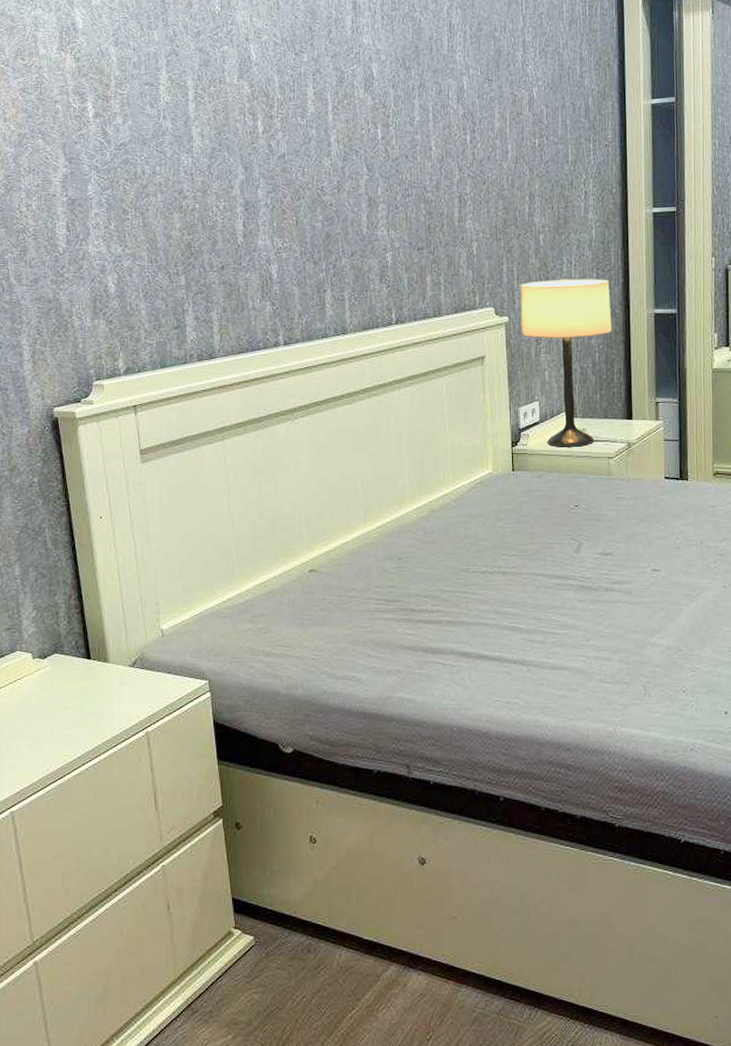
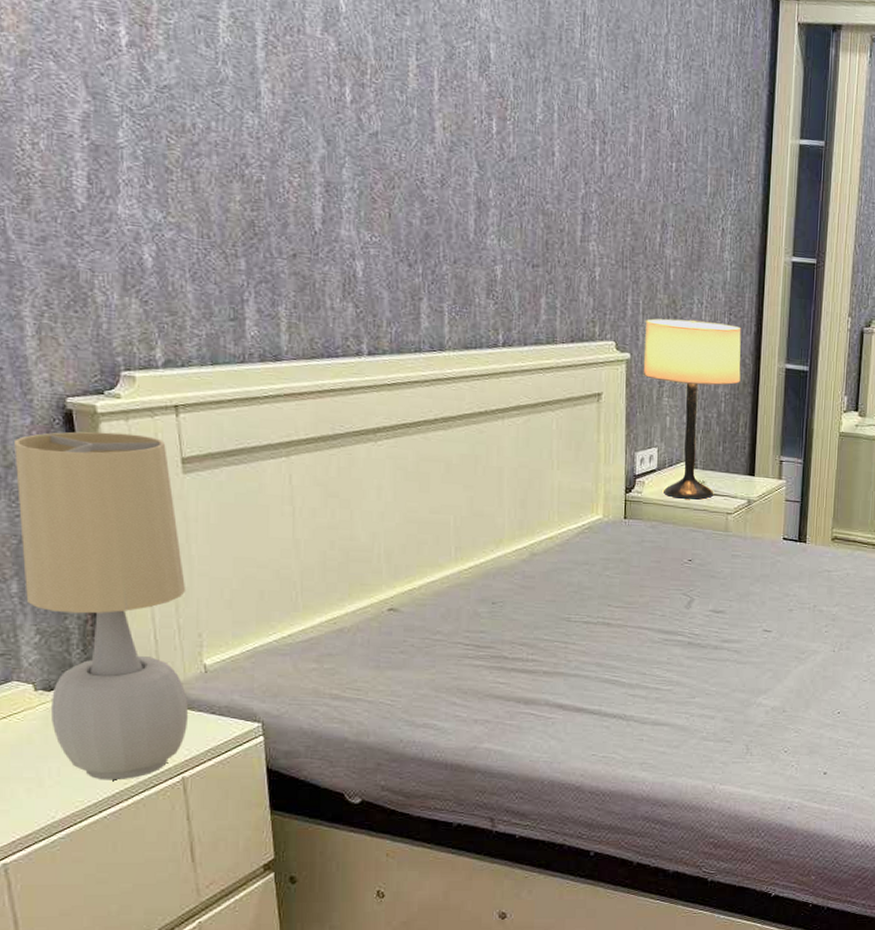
table lamp: none [17,433,150,736] -> present [14,431,189,781]

